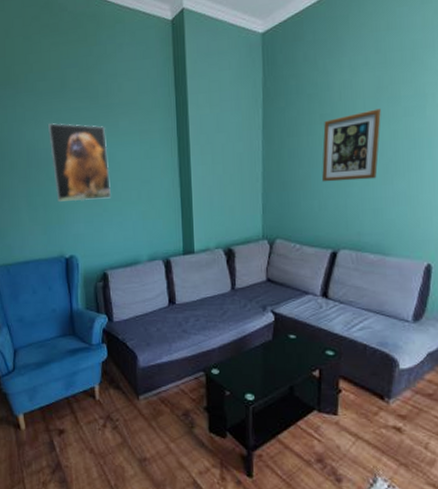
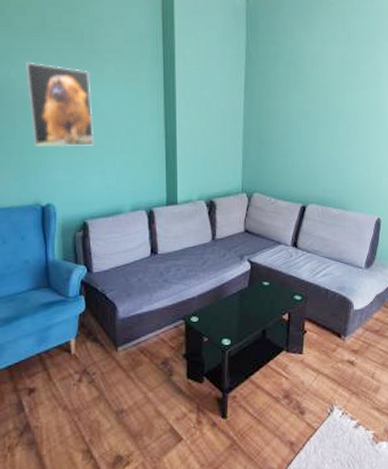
wall art: present [322,108,381,182] -> none [295,80,345,142]

